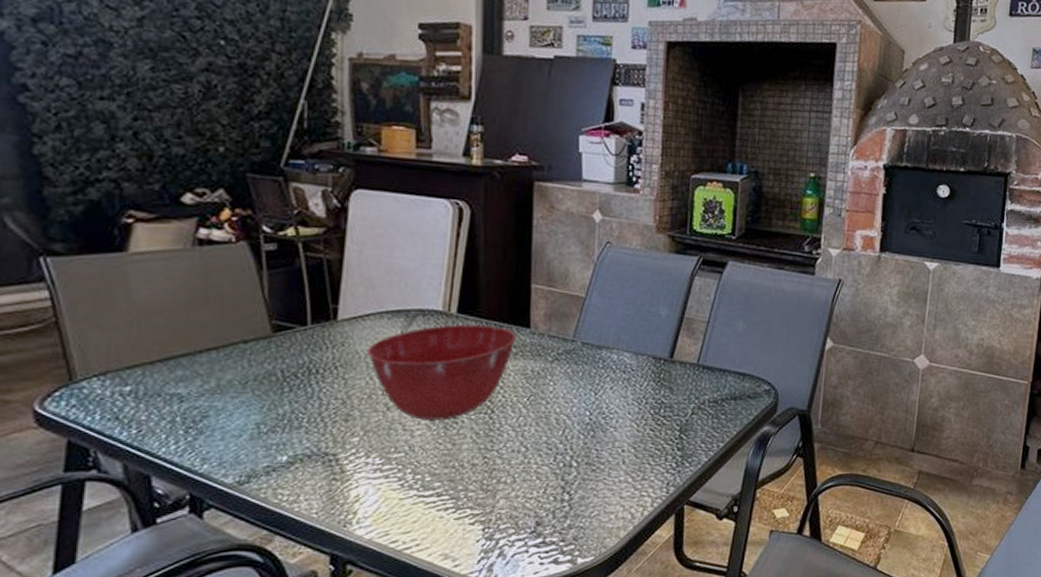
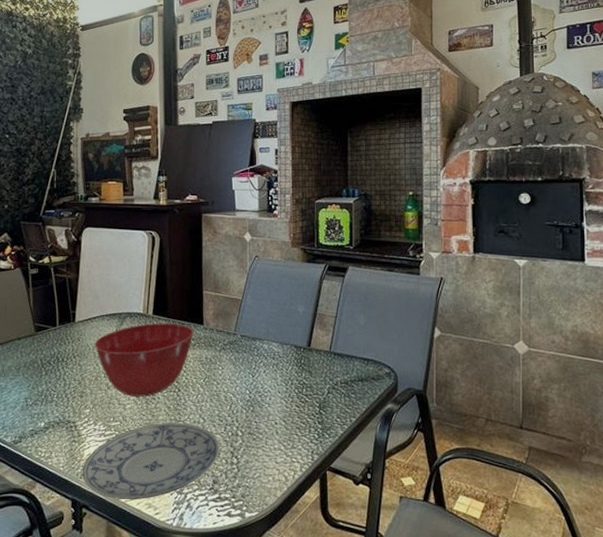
plate: none [346,452,547,551] -> present [82,422,220,500]

